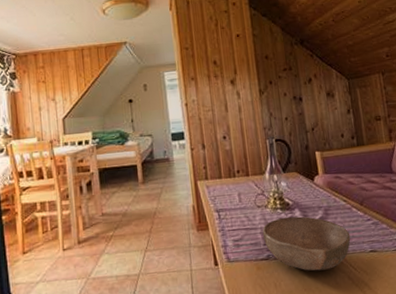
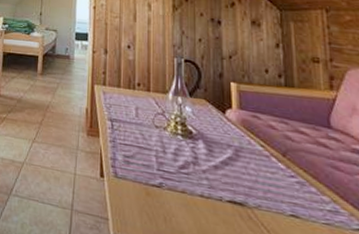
bowl: present [262,216,351,271] -> none [157,145,265,221]

